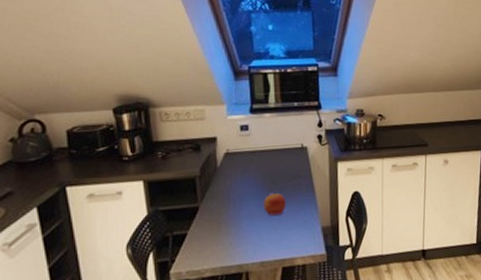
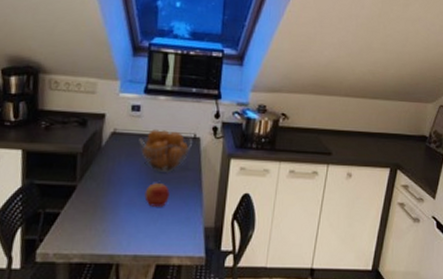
fruit basket: none [251,144,300,183] -> present [139,130,192,172]

